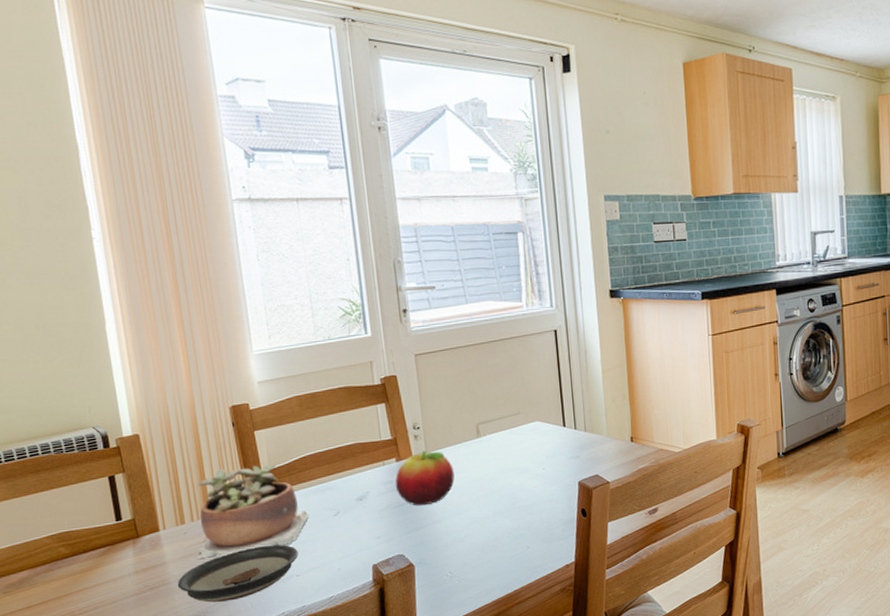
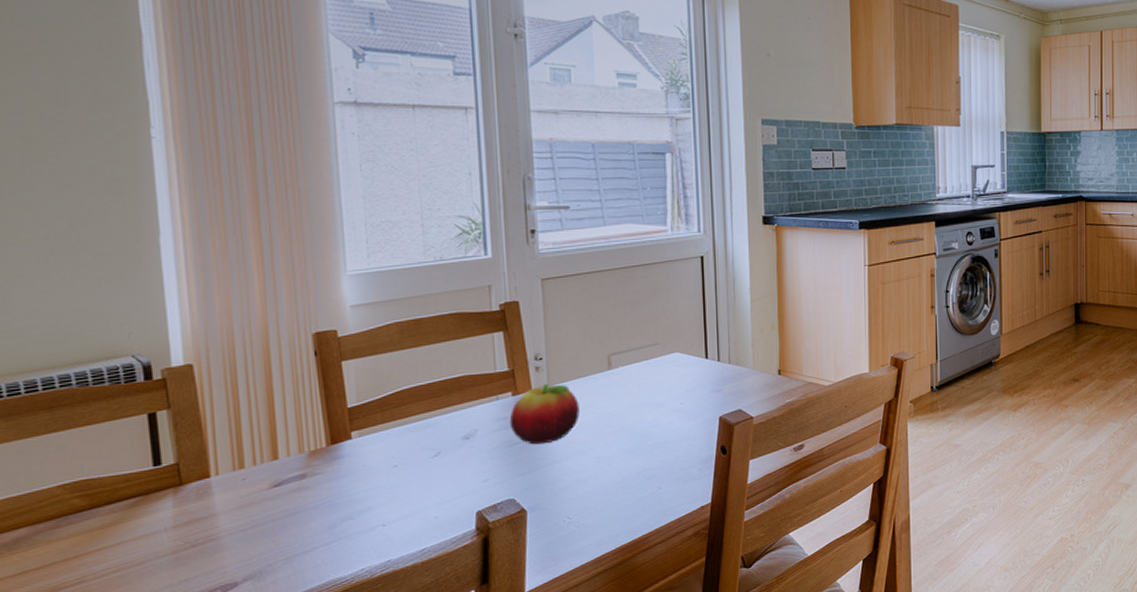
saucer: present [177,544,298,603] -> none [228,490,386,560]
succulent plant: present [197,465,309,559] -> none [257,399,403,509]

